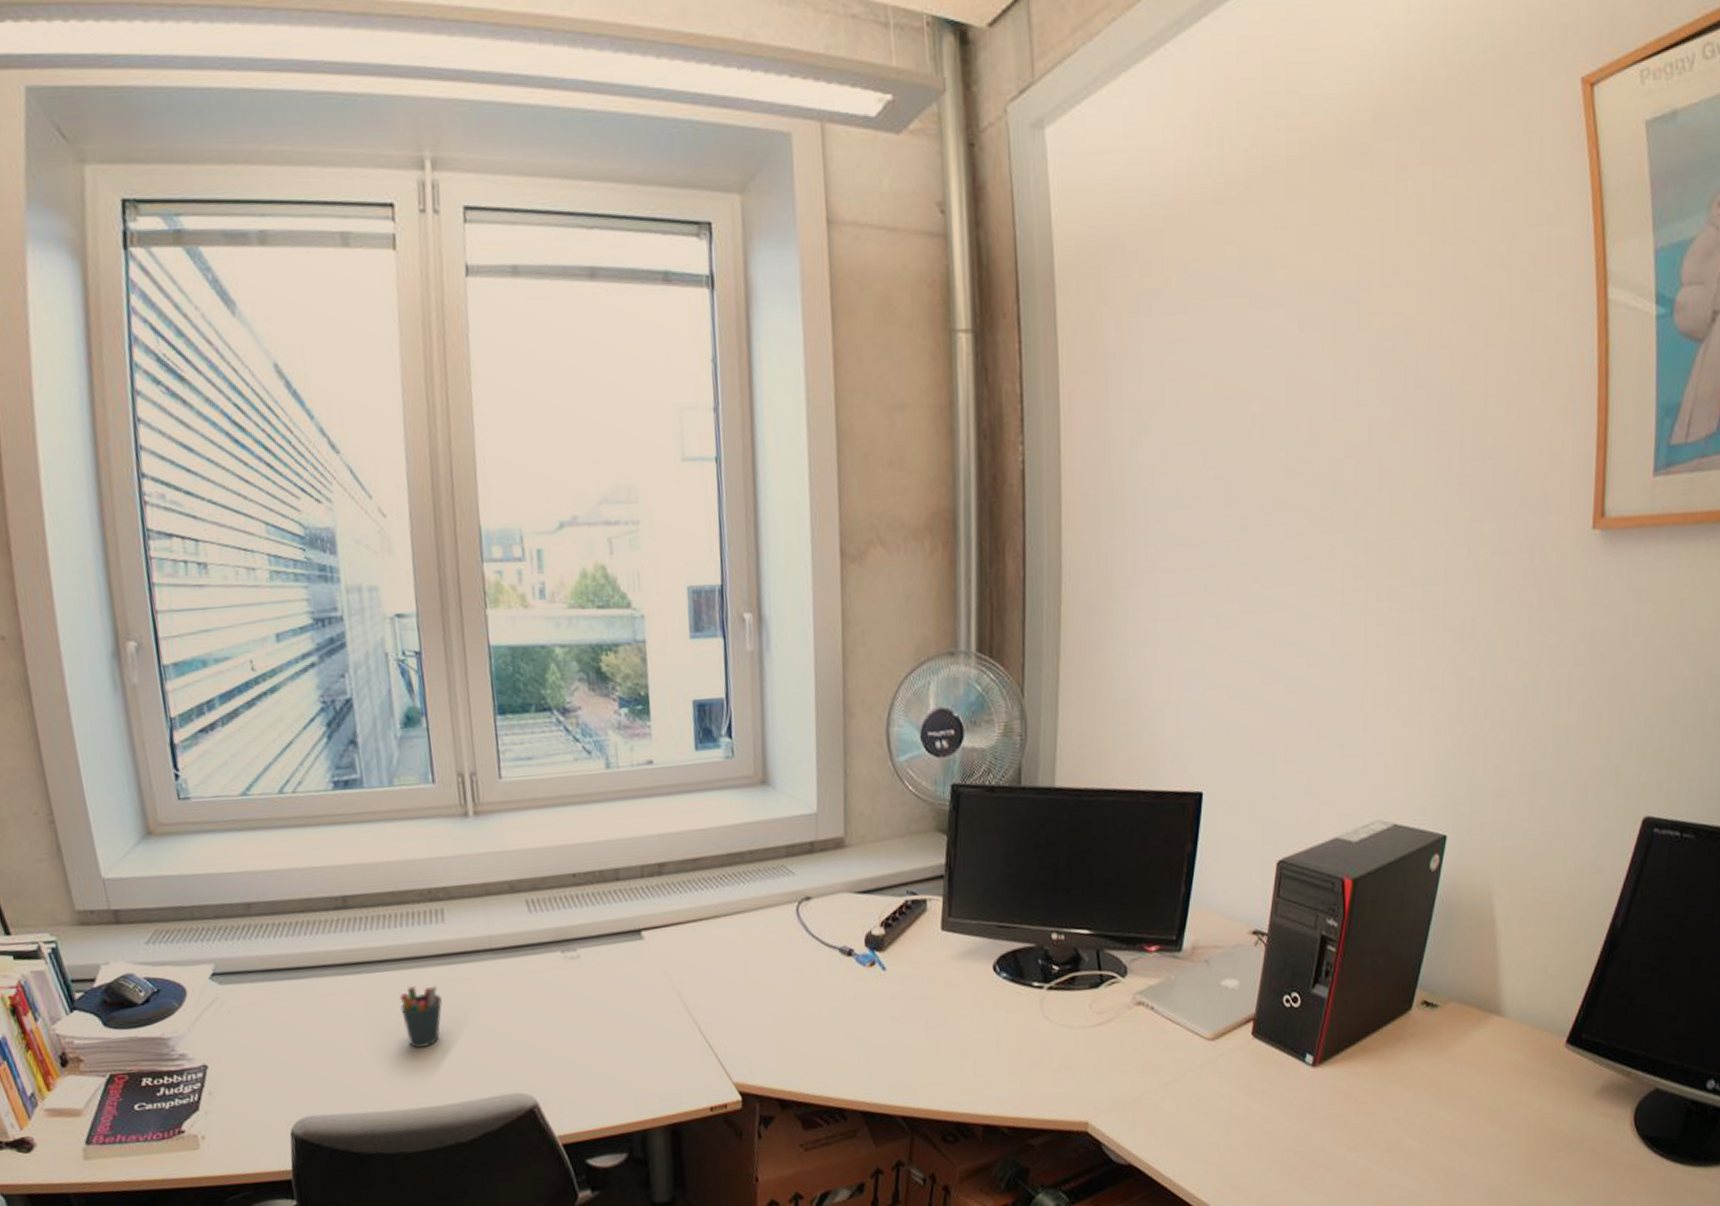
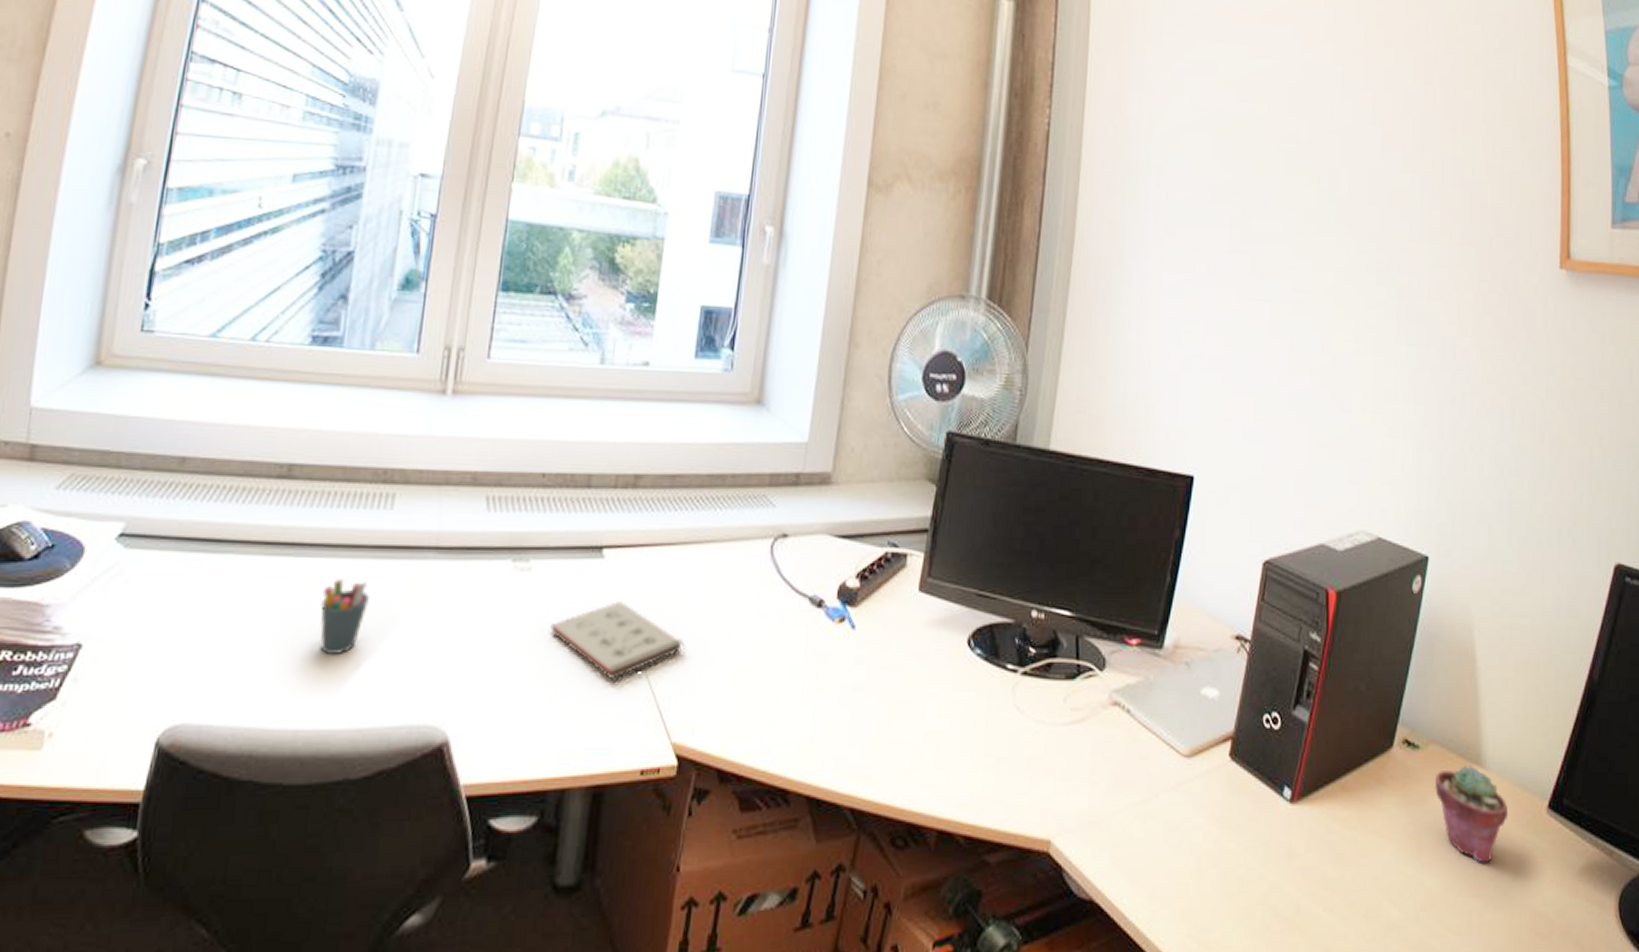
notepad: none [607,974,732,1042] -> present [550,602,685,684]
potted succulent: none [1453,1016,1526,1096] -> present [1434,766,1508,863]

